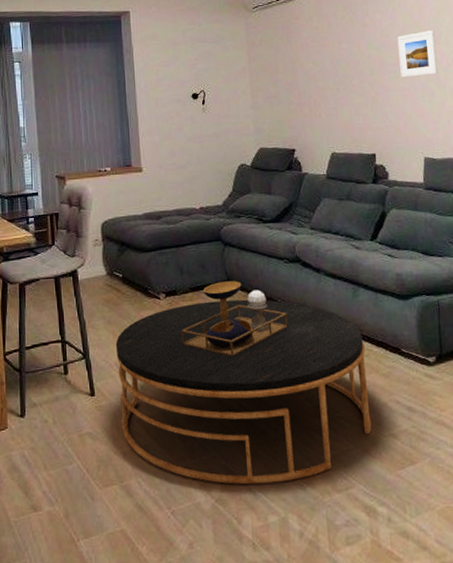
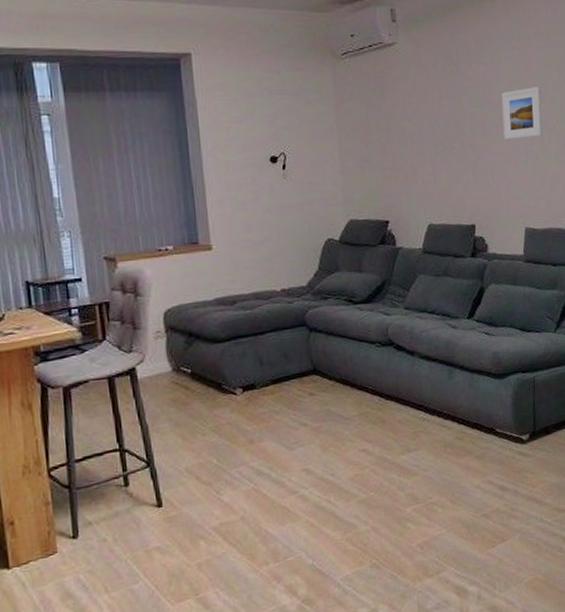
coffee table: present [115,281,372,485] -> none [185,369,464,583]

